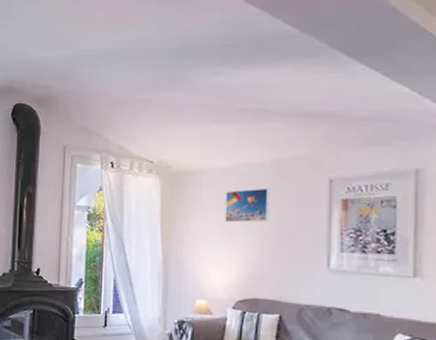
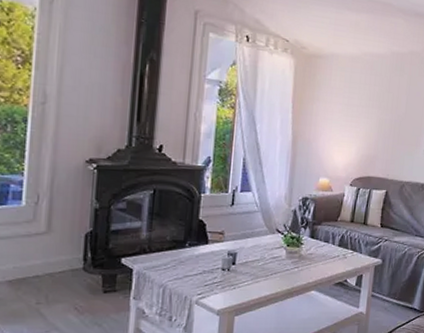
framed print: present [225,188,270,223] -> none [349,77,388,109]

